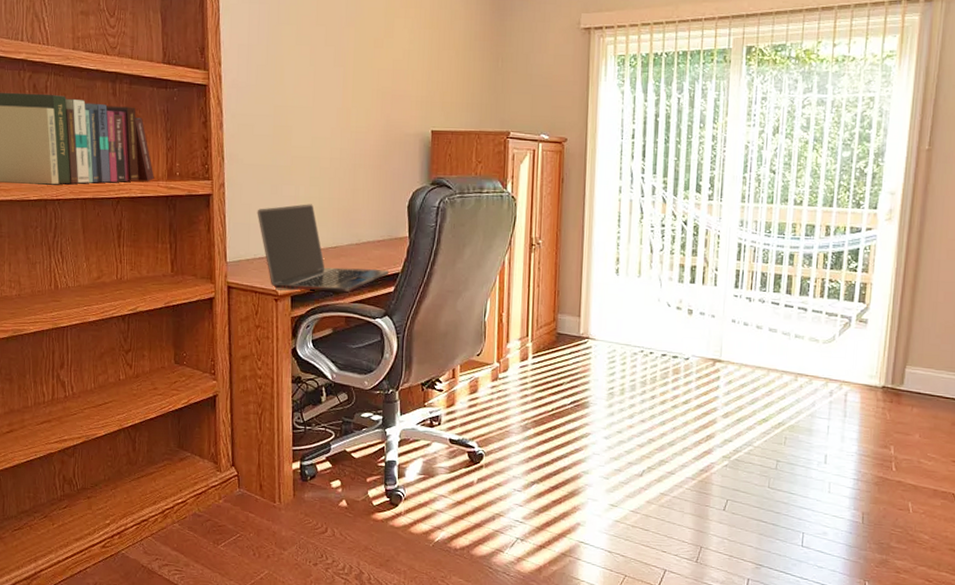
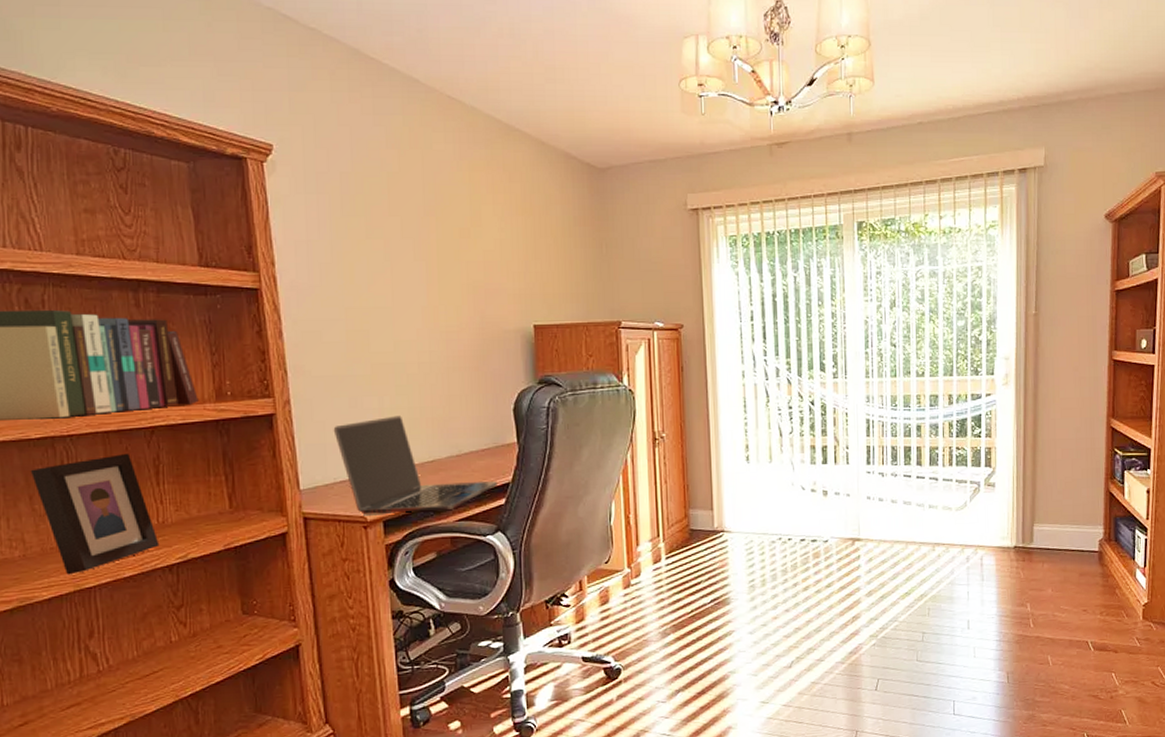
picture frame: none [28,218,117,315] -> present [30,453,160,575]

